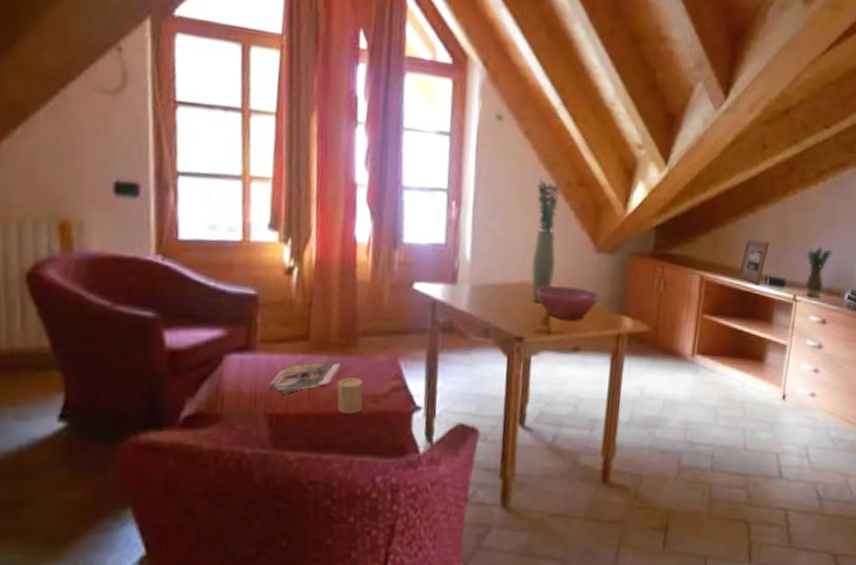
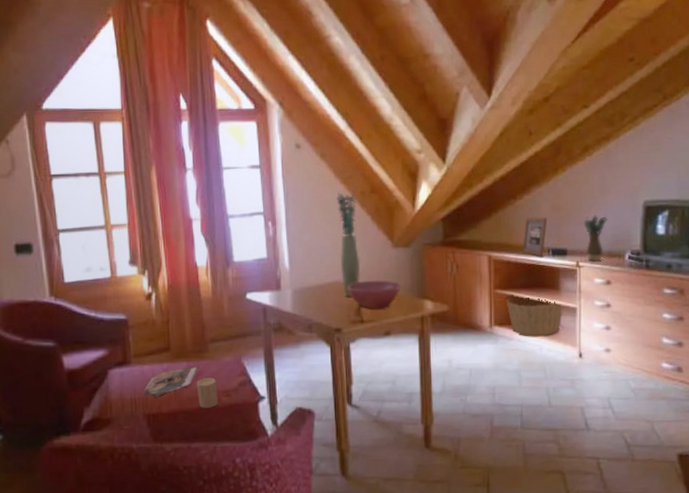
basket: none [713,322,772,373] -> present [506,295,563,337]

